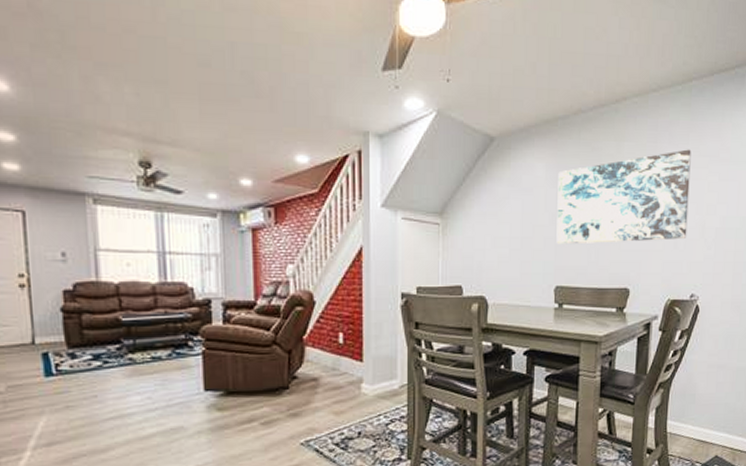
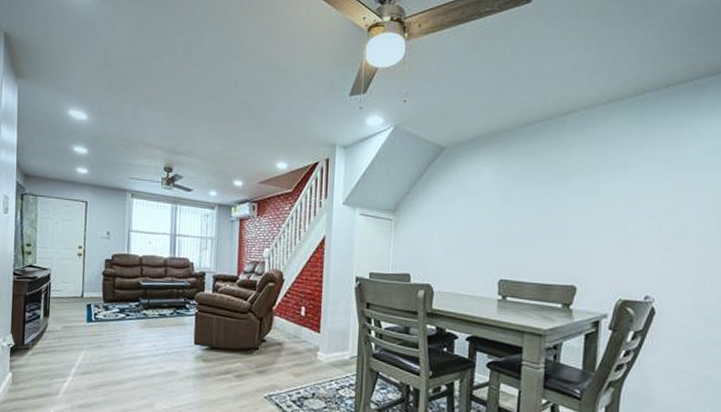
wall art: present [556,149,691,245] -> none [501,156,645,242]

